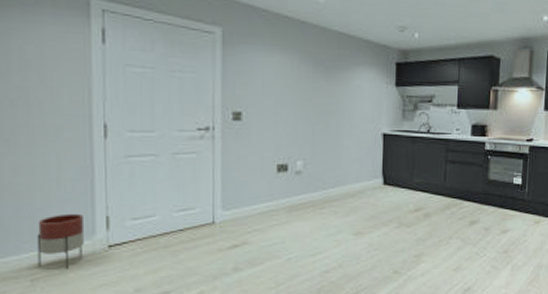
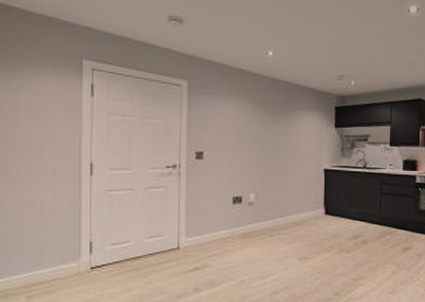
planter: present [36,213,84,269] -> none [33,239,71,288]

